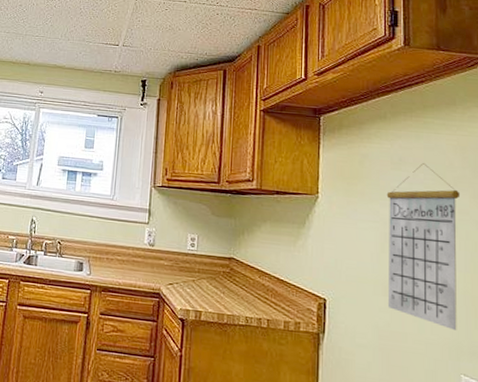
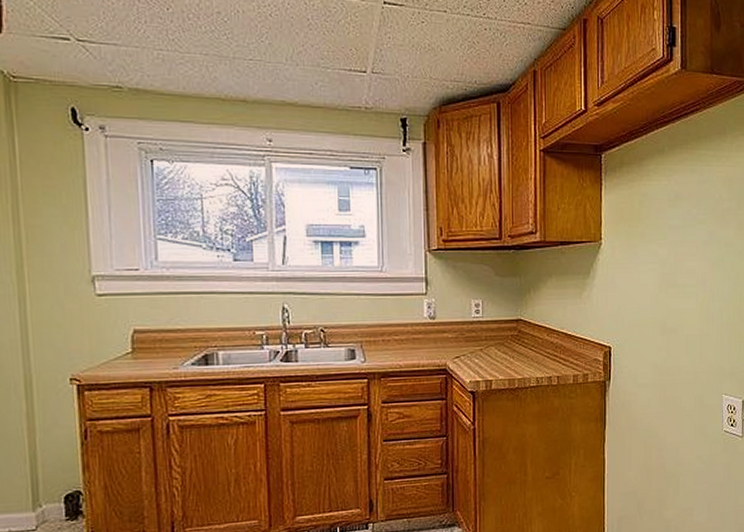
calendar: present [386,163,461,330] -> none [664,198,727,356]

